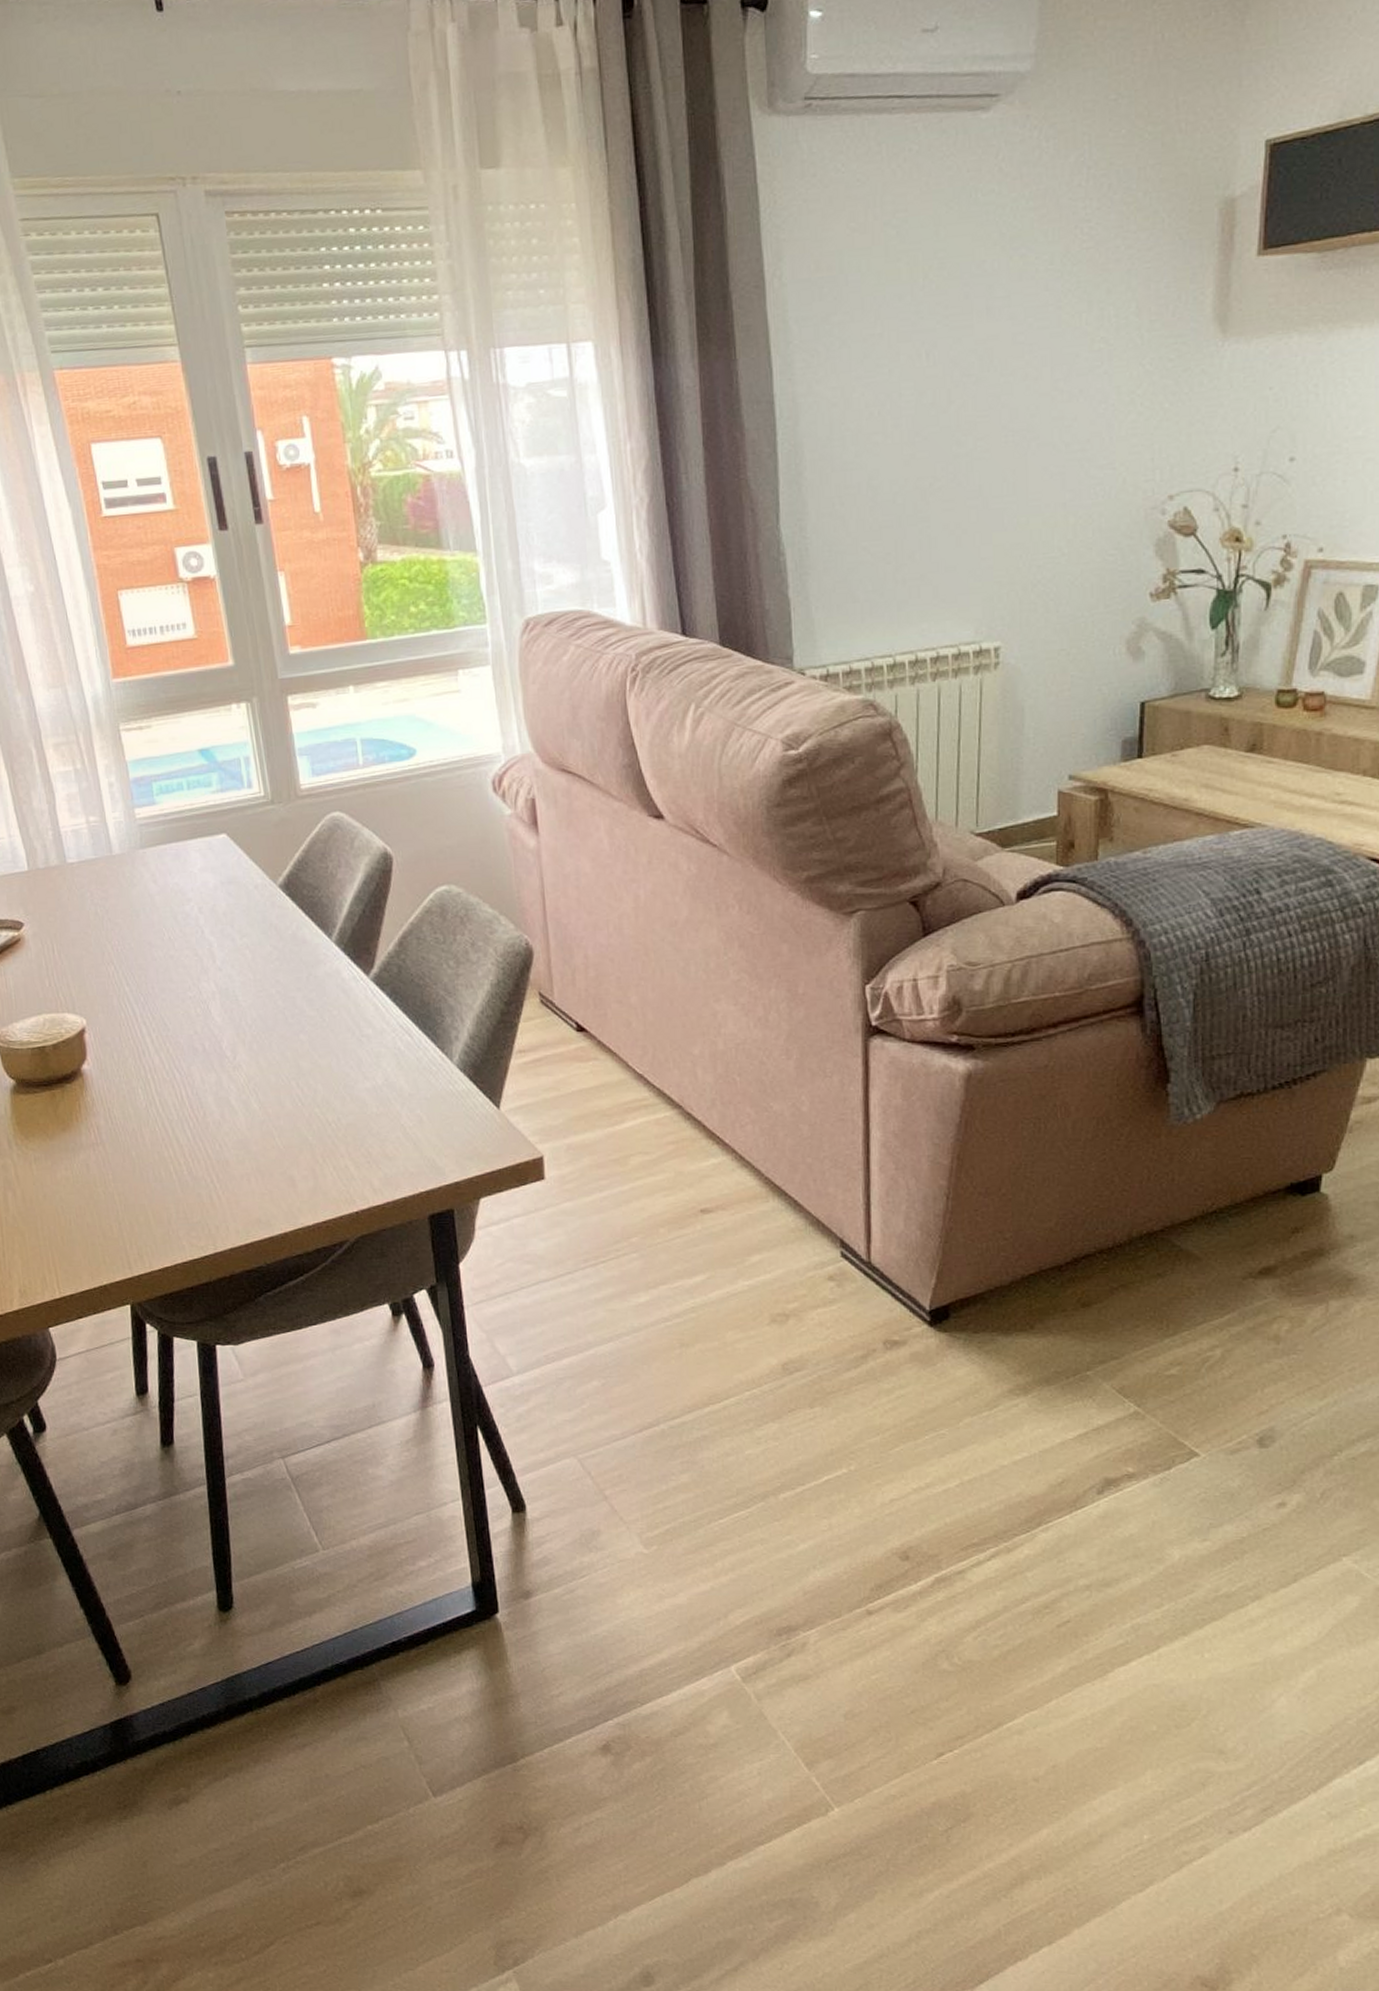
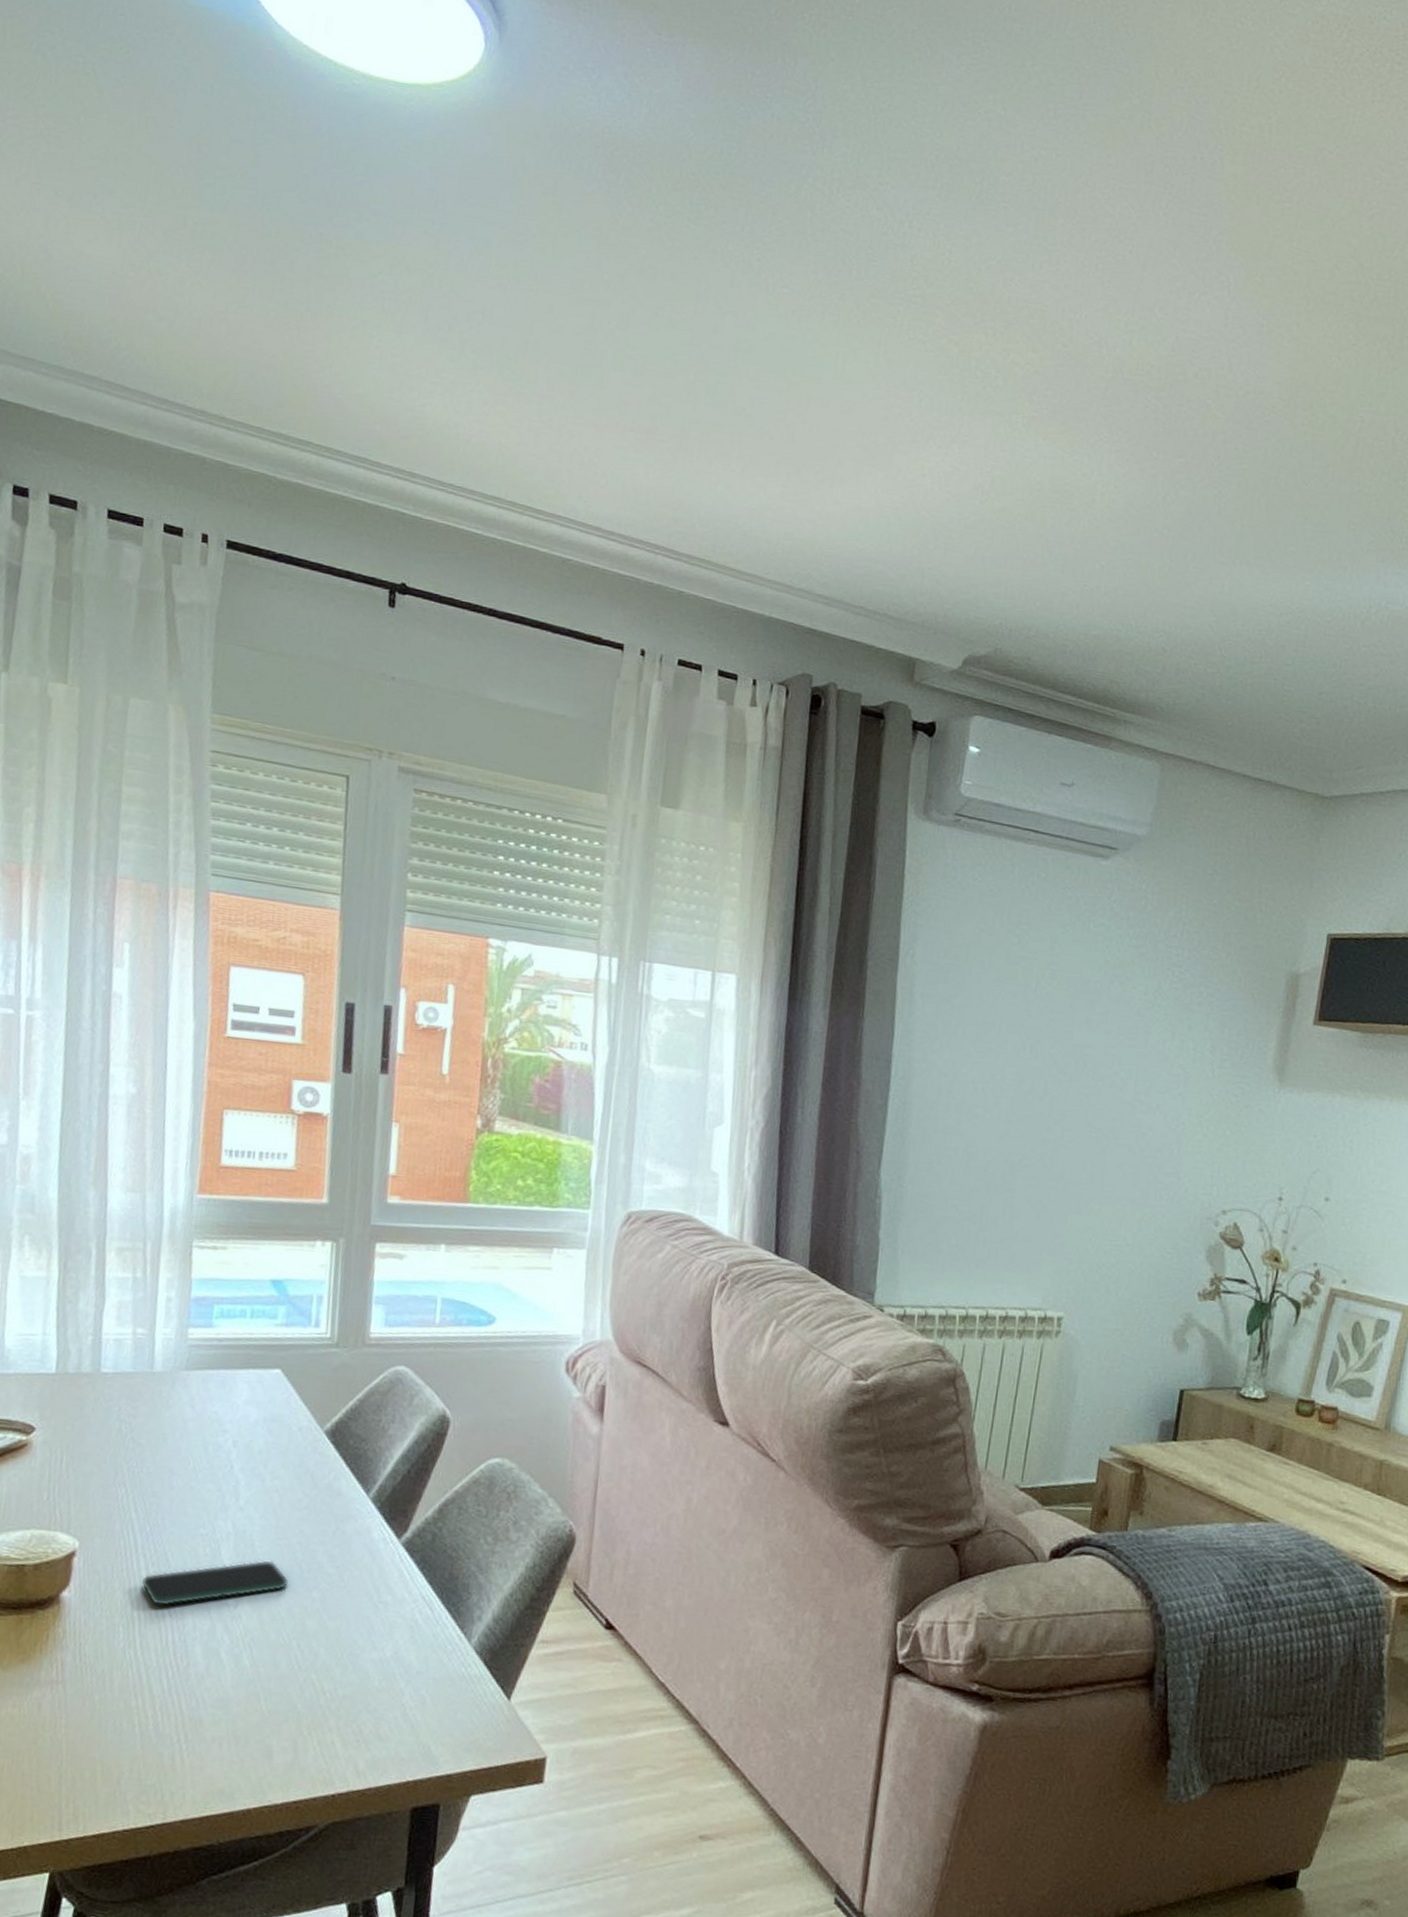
smartphone: none [148,1012,277,1066] -> present [142,1560,290,1606]

